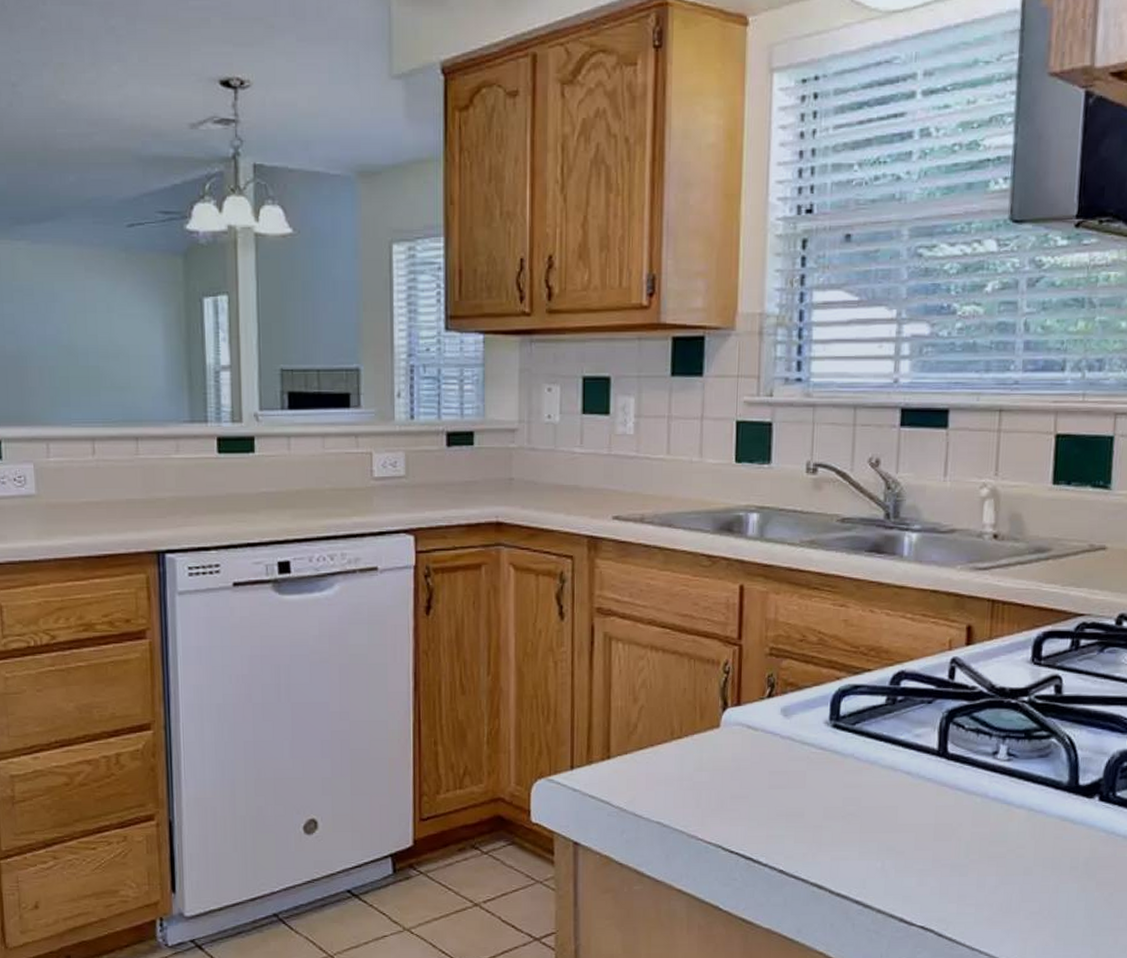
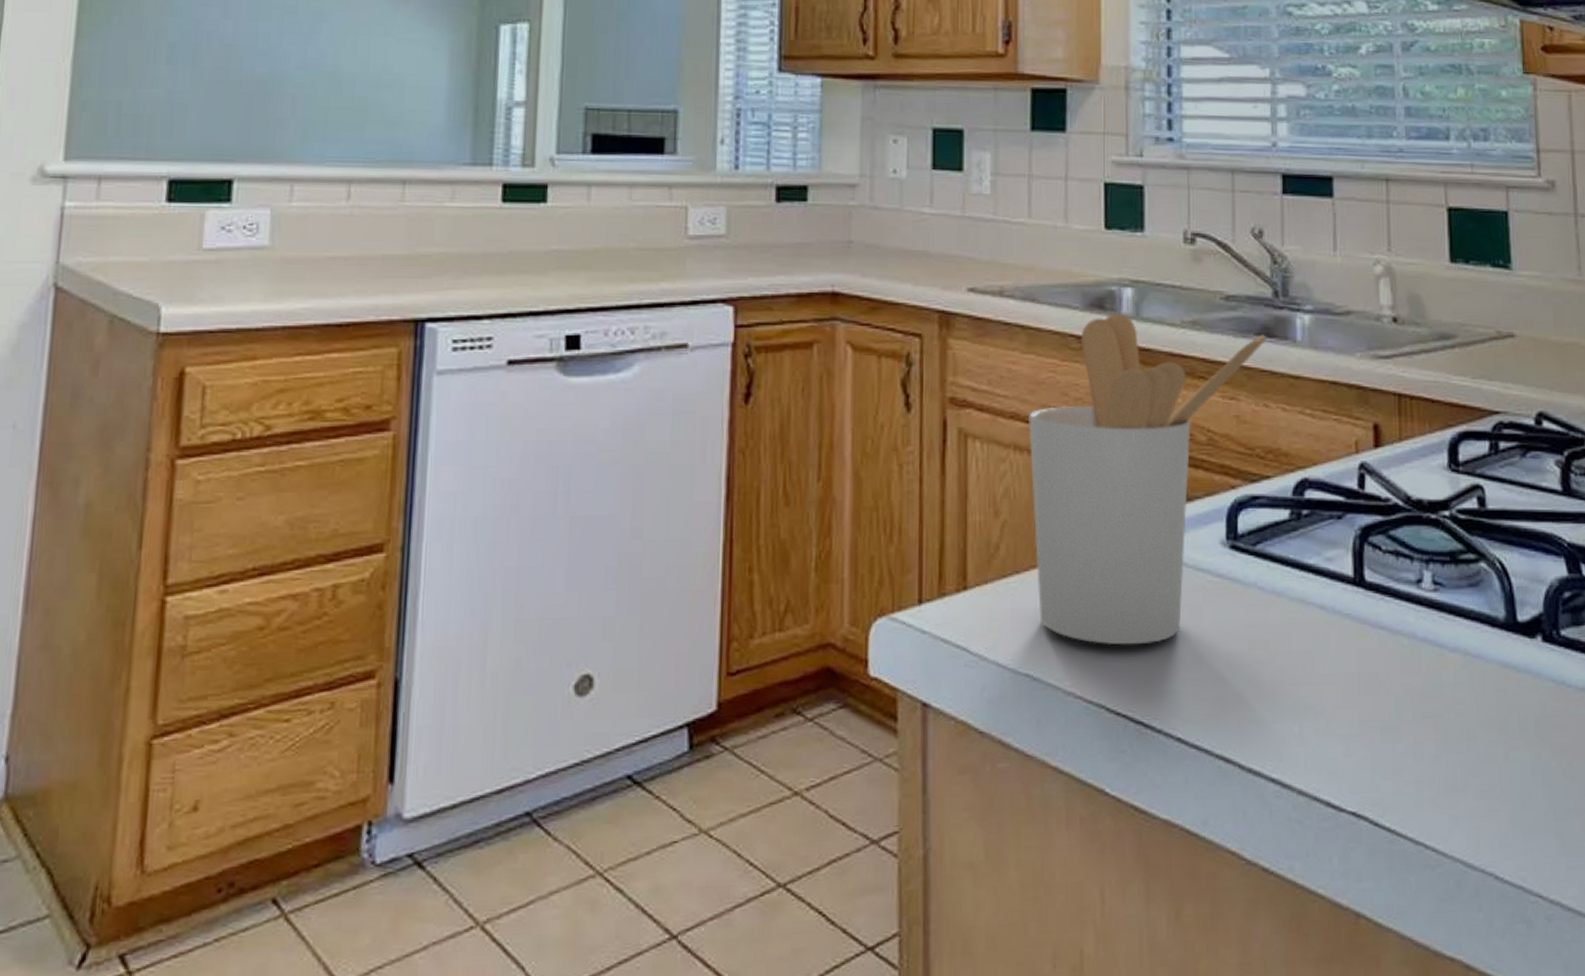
utensil holder: none [664,535,875,801] -> present [1029,313,1266,645]

